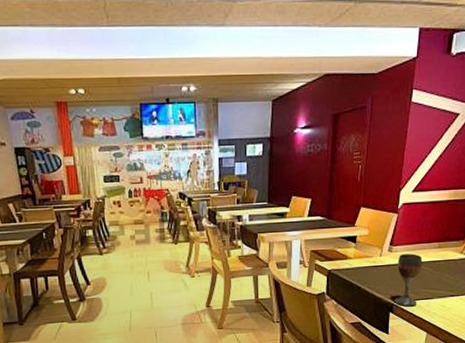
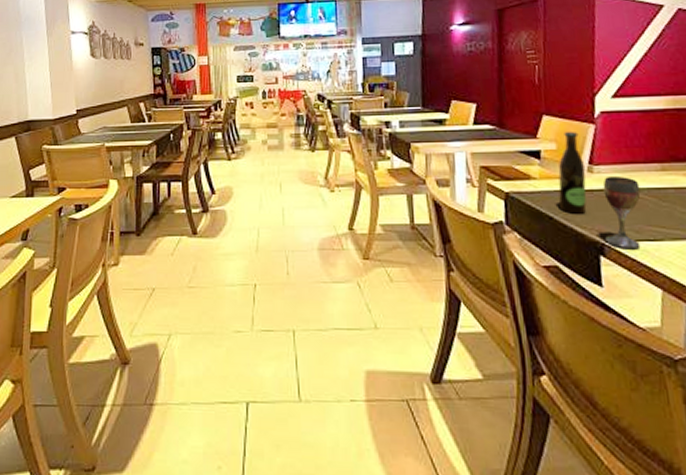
bottle: none [366,220,387,284] -> present [558,132,587,214]

